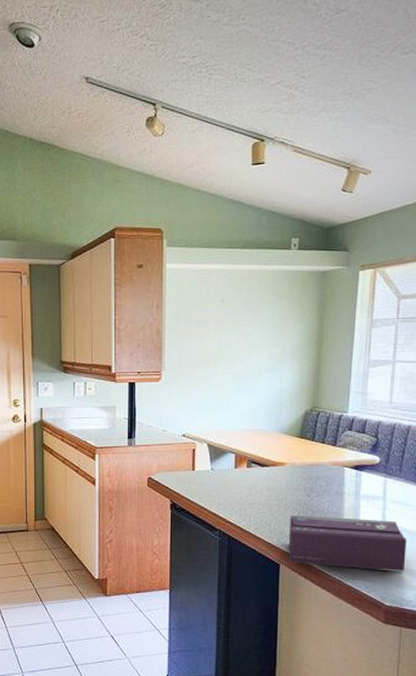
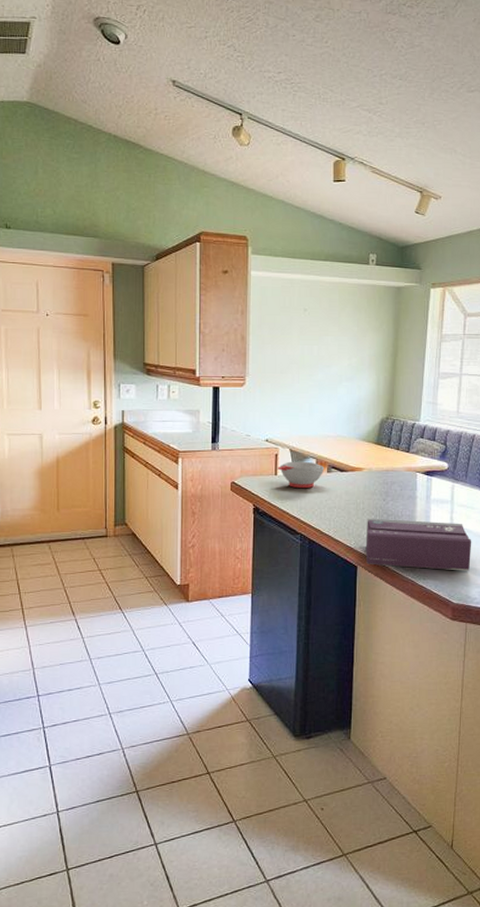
soup bowl: none [194,456,244,484] -> present [277,461,325,489]

